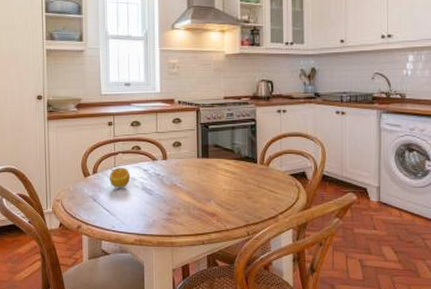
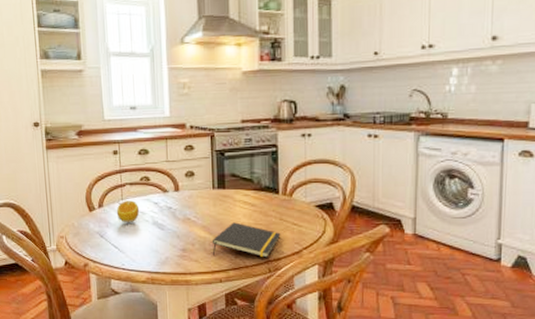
notepad: none [195,189,259,222] -> present [211,222,281,258]

